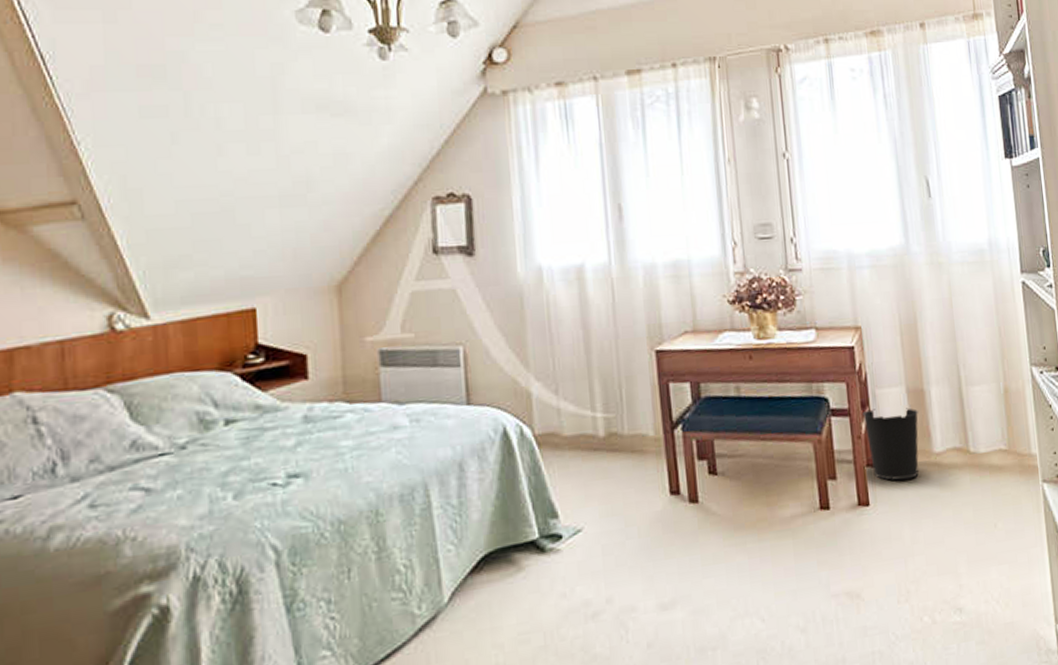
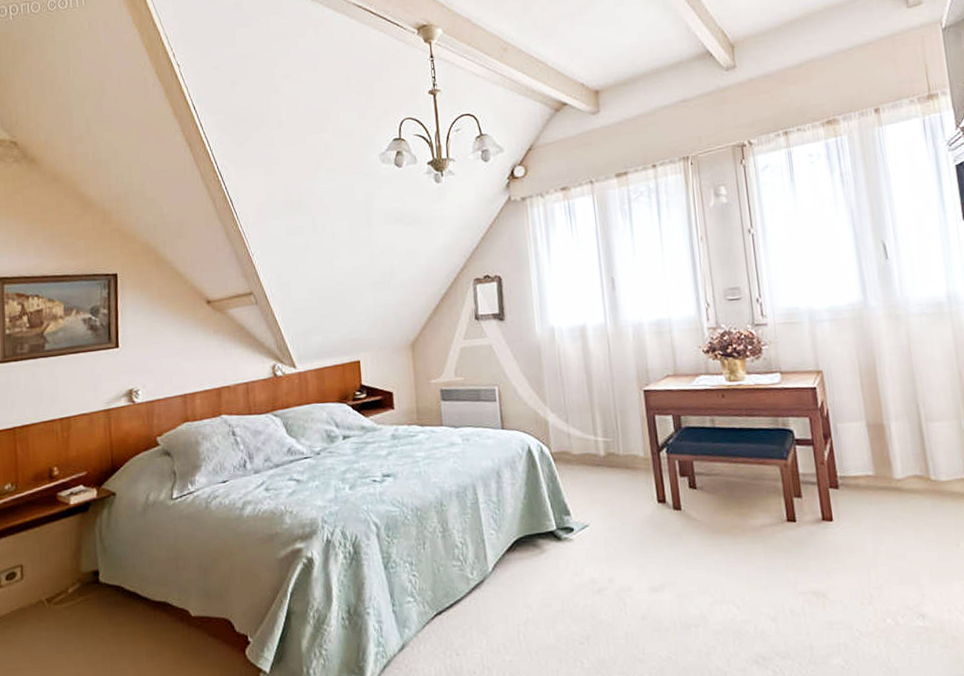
wastebasket: present [862,407,919,481] -> none [825,439,880,501]

